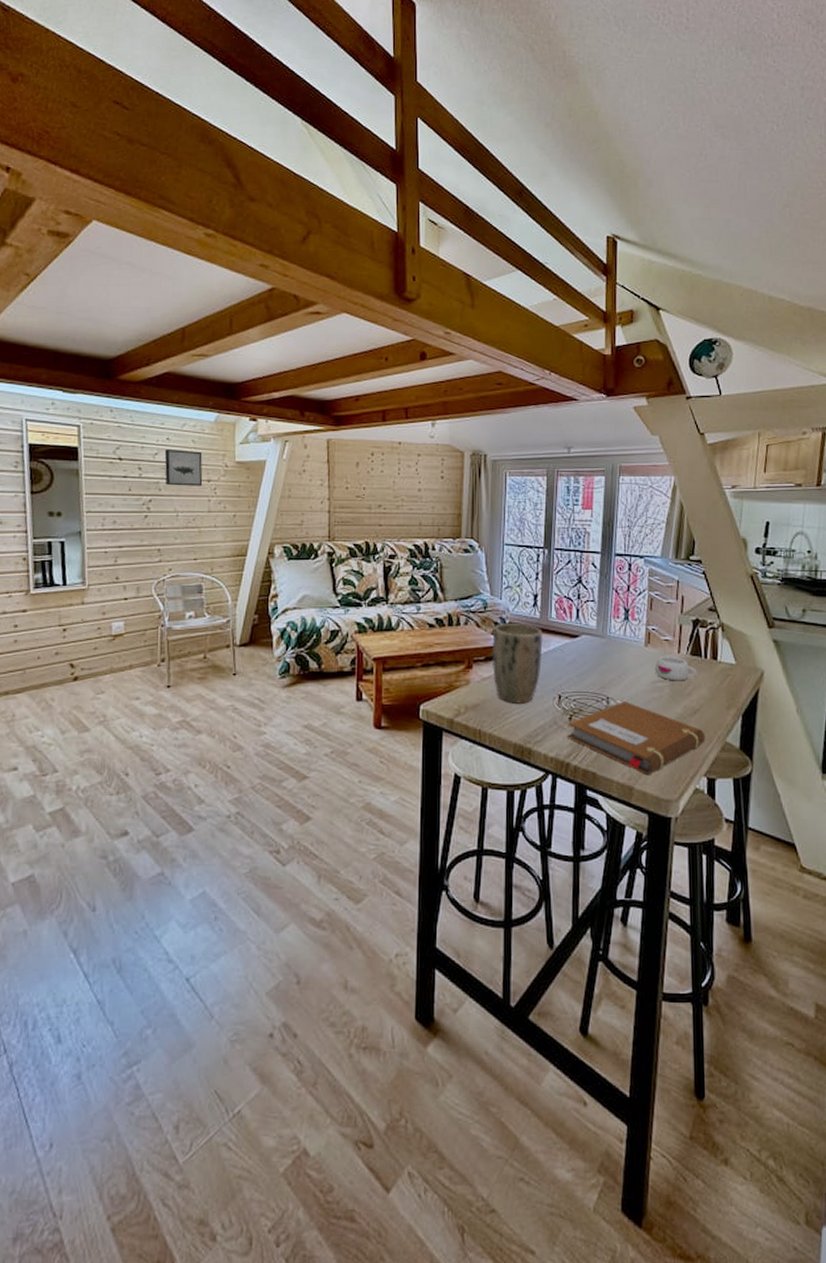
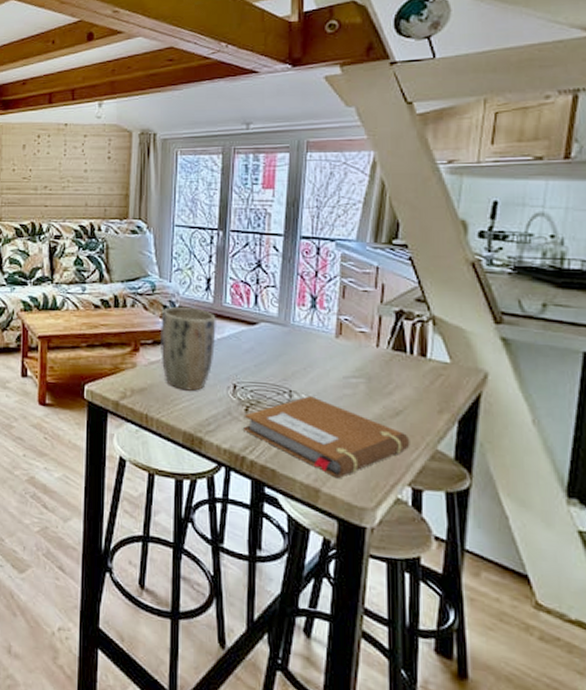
mug: present [654,656,697,681] -> none [347,349,400,378]

